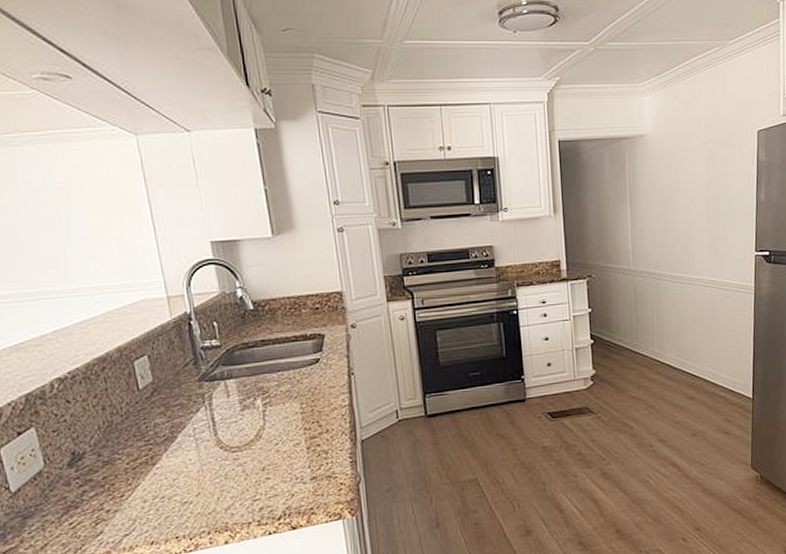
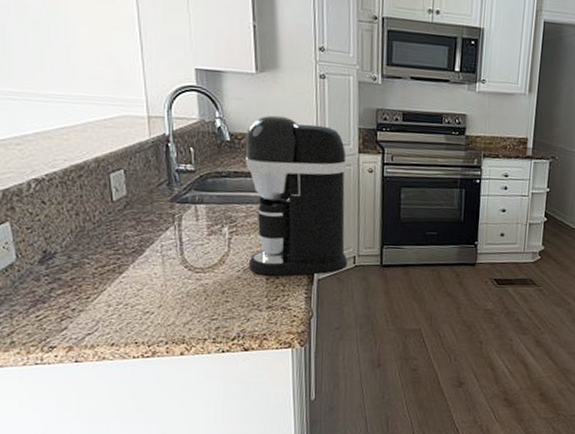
coffee maker: none [268,276,391,445] -> present [245,115,348,276]

